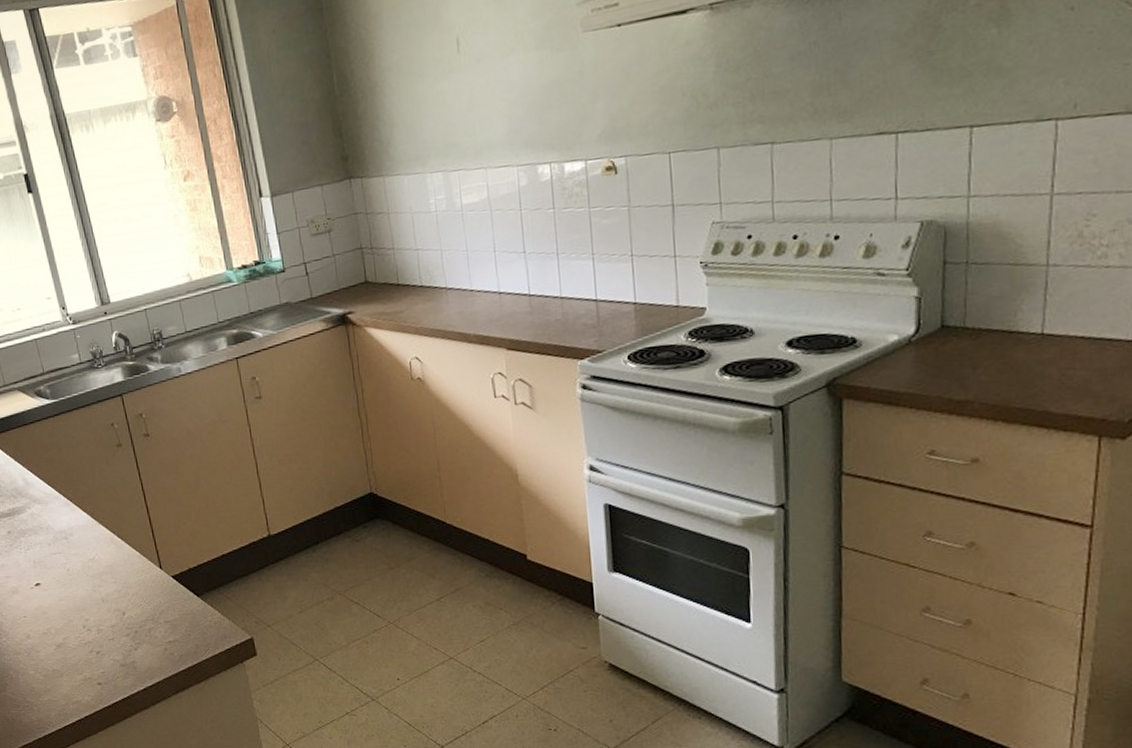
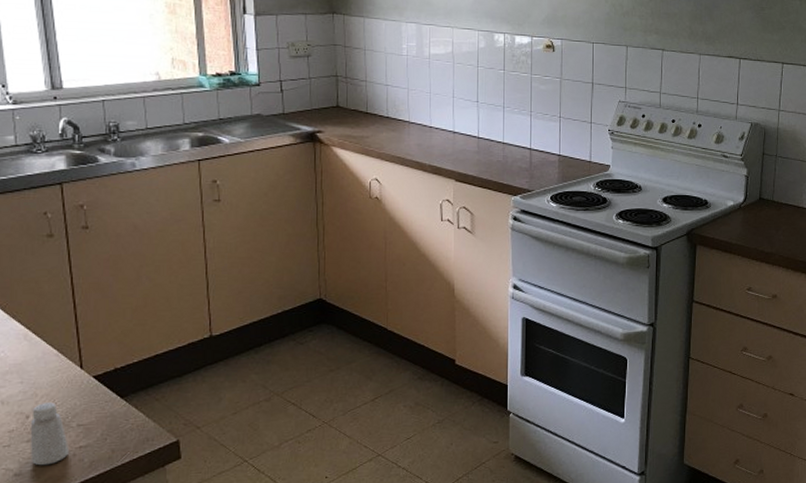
saltshaker: none [126,600,161,658] -> present [30,402,69,466]

